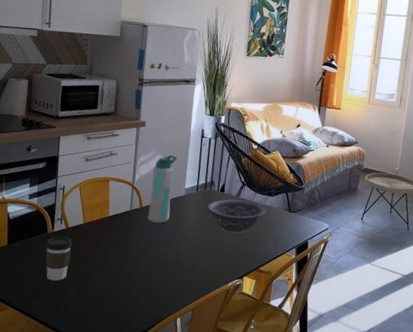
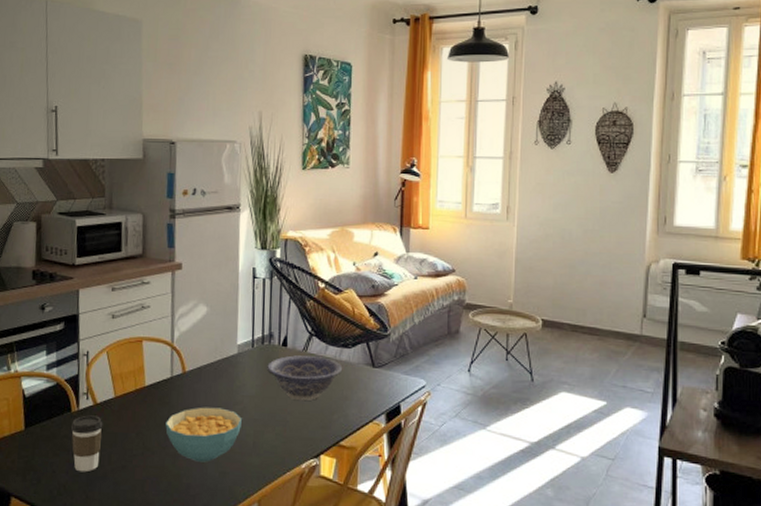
cereal bowl: none [123,235,184,278] -> present [165,407,242,462]
water bottle: present [147,154,178,224] -> none [193,303,225,392]

